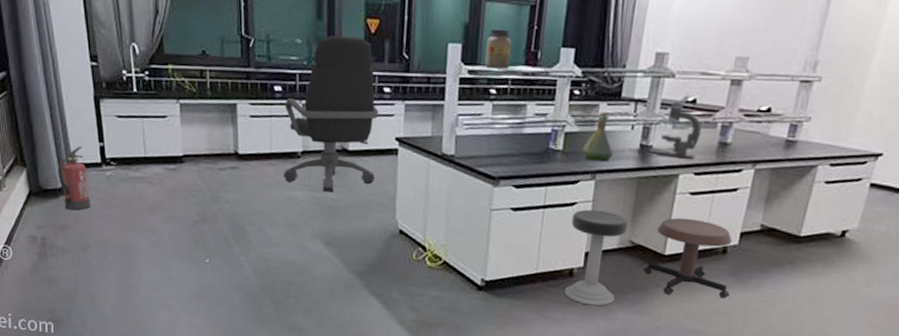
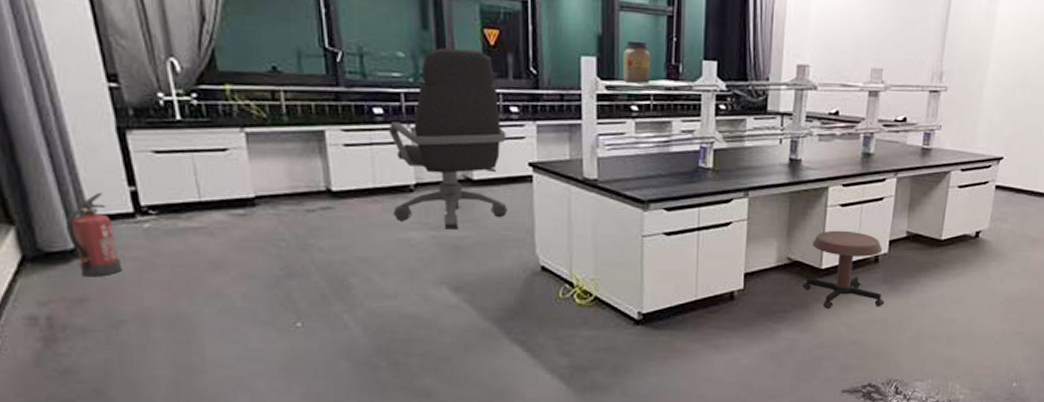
stool: present [564,209,628,306] -> none [727,228,784,328]
flask: present [581,112,614,161] -> none [732,126,765,177]
microscope: present [647,95,702,159] -> none [797,107,846,171]

